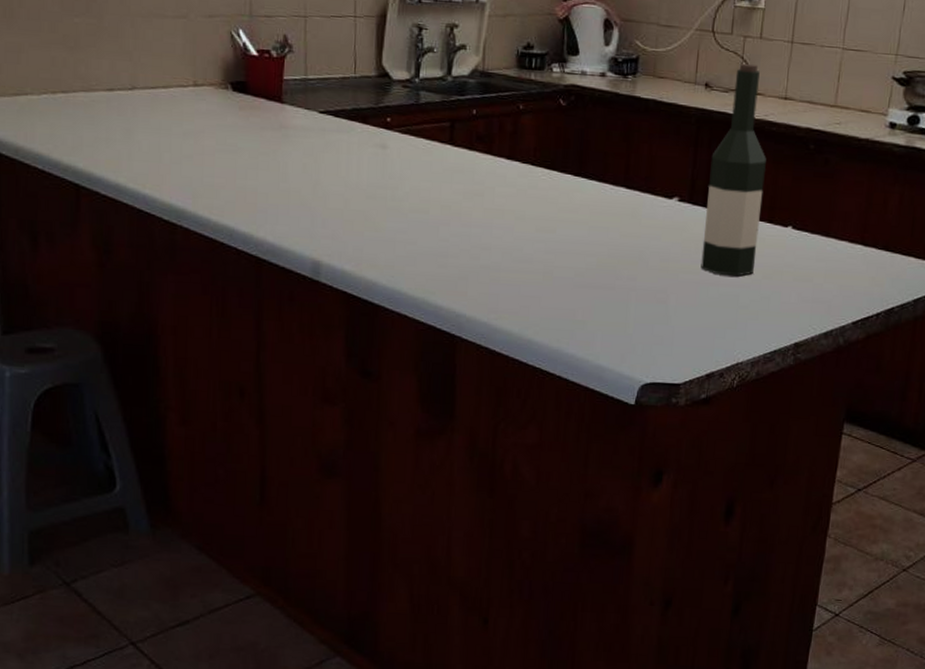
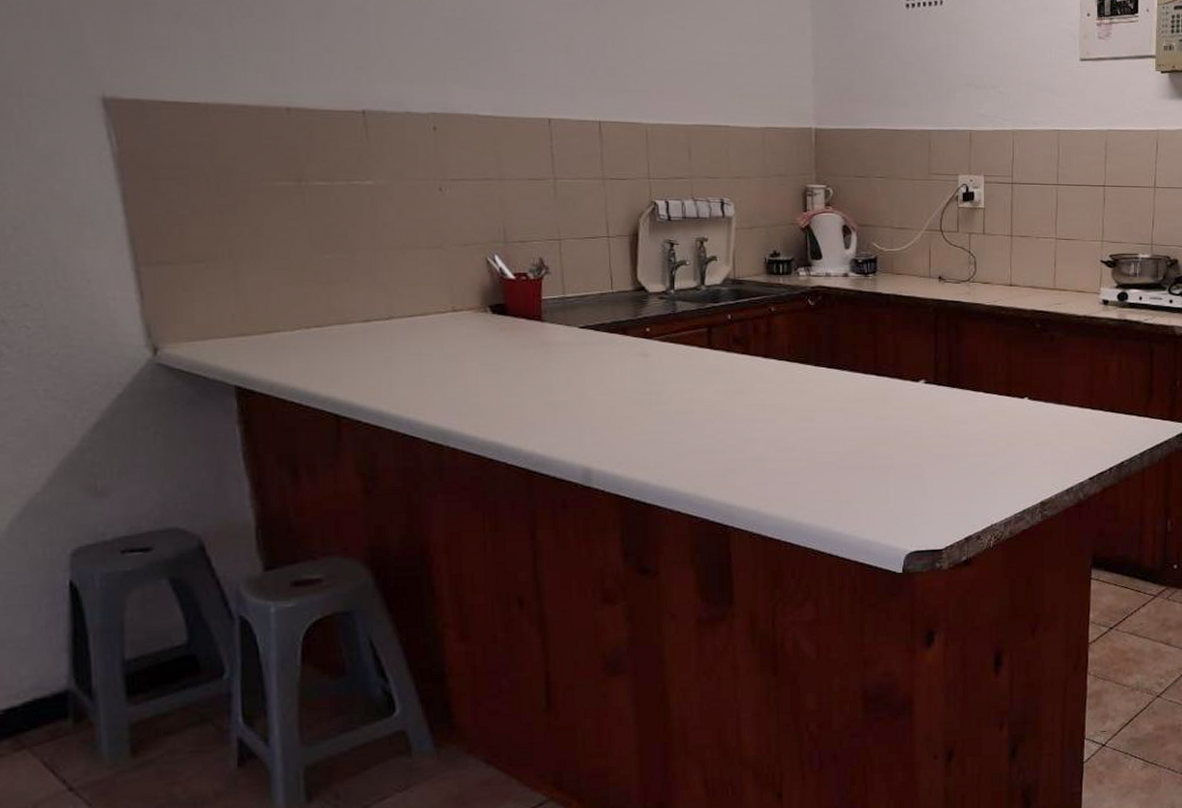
wine bottle: present [700,63,766,277] -> none [950,256,1000,447]

